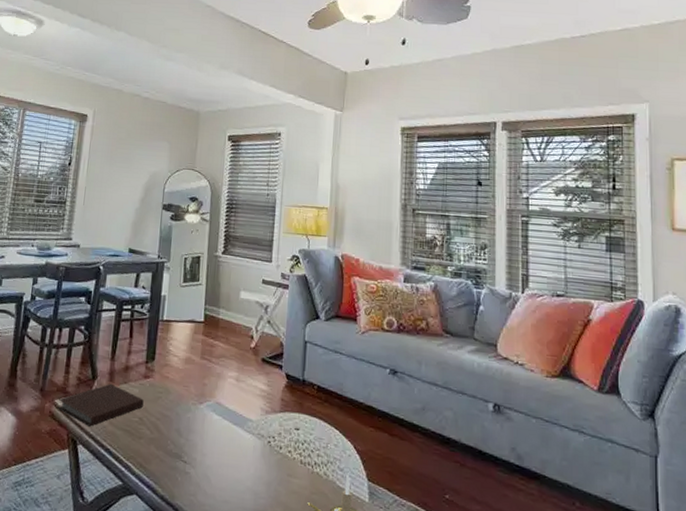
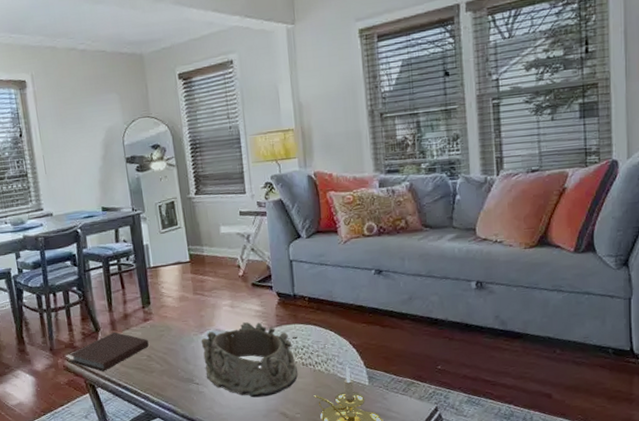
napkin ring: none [196,400,294,494] -> present [201,322,298,398]

